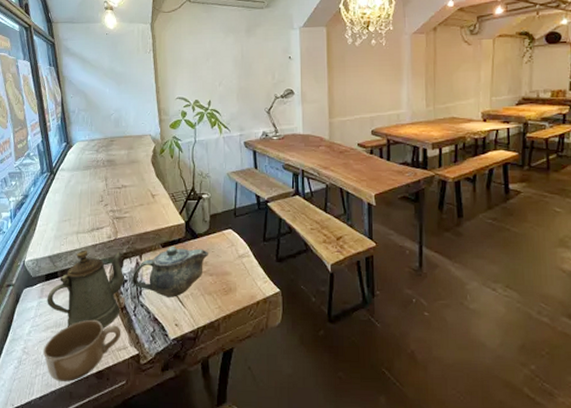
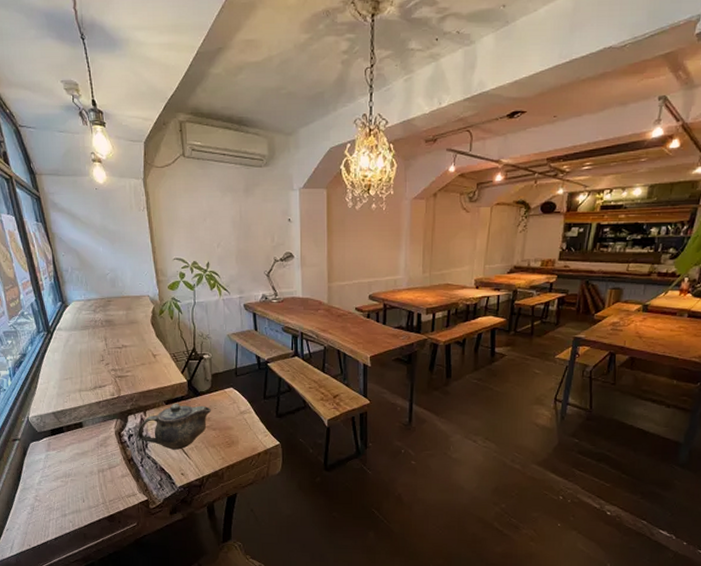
teacup: present [43,319,121,382] -> none [55,470,130,525]
coffee pot: present [47,249,124,328] -> none [54,406,130,478]

